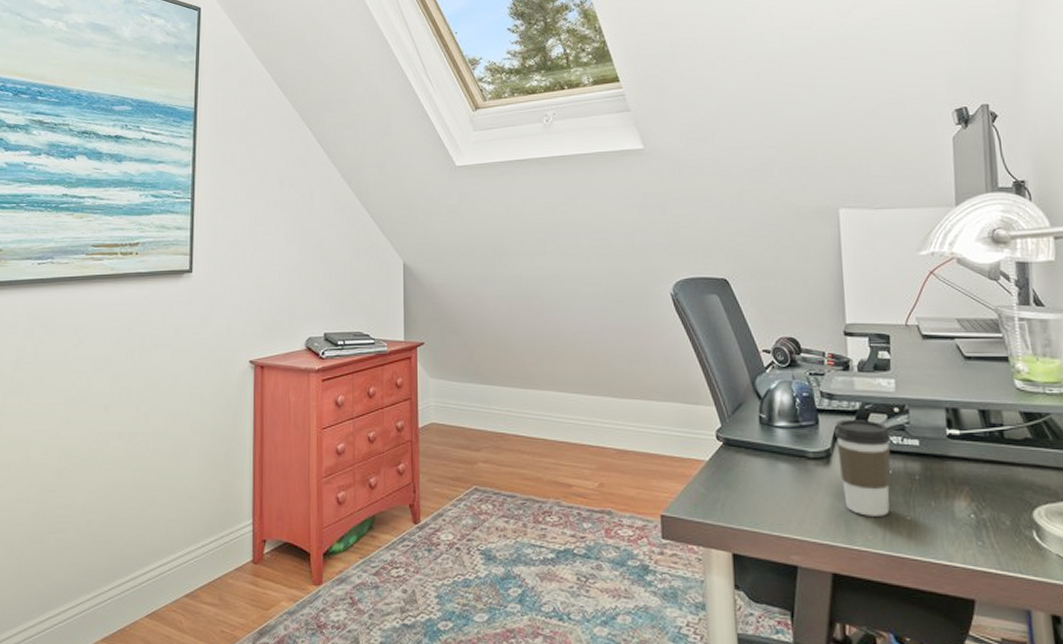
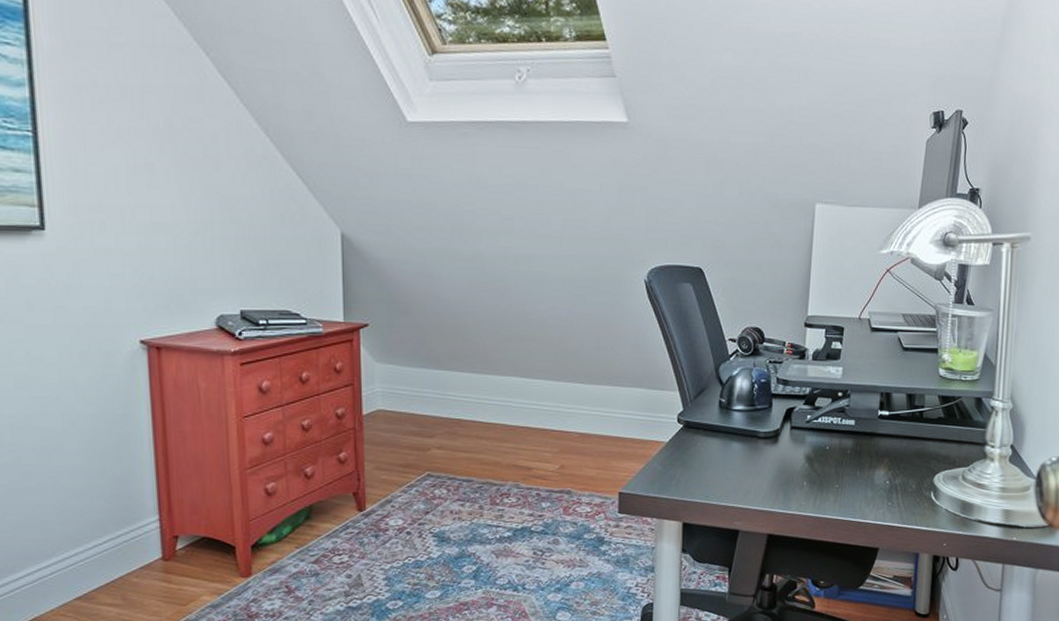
coffee cup: present [835,418,892,516] -> none [785,402,833,486]

